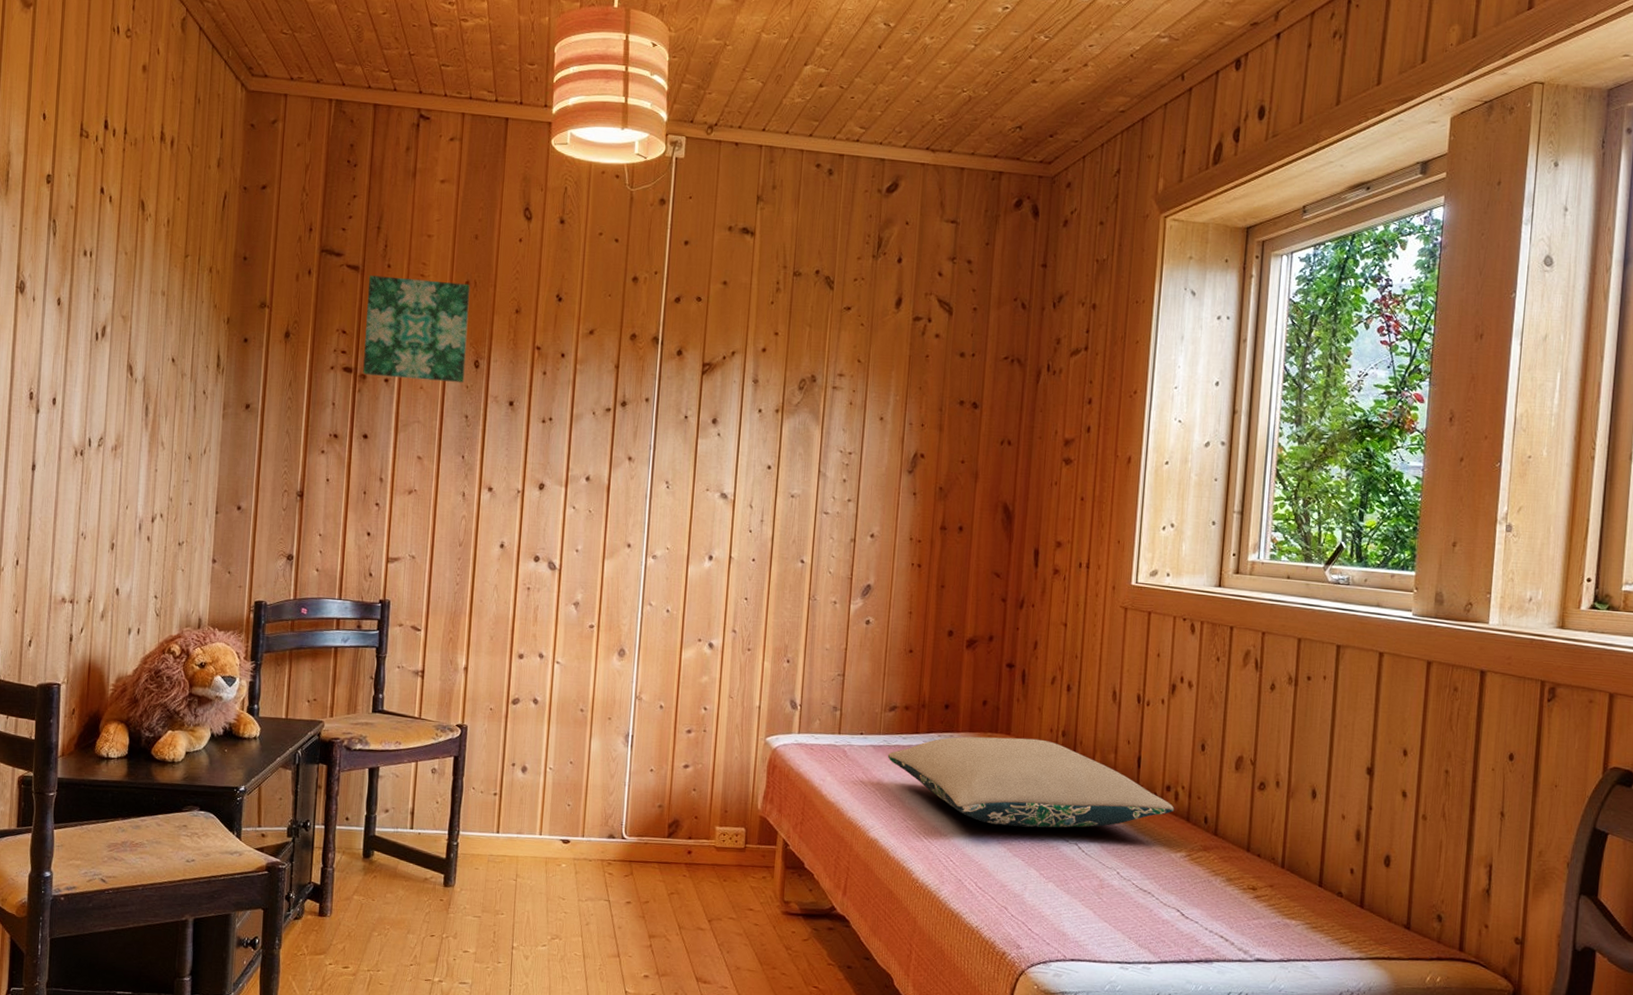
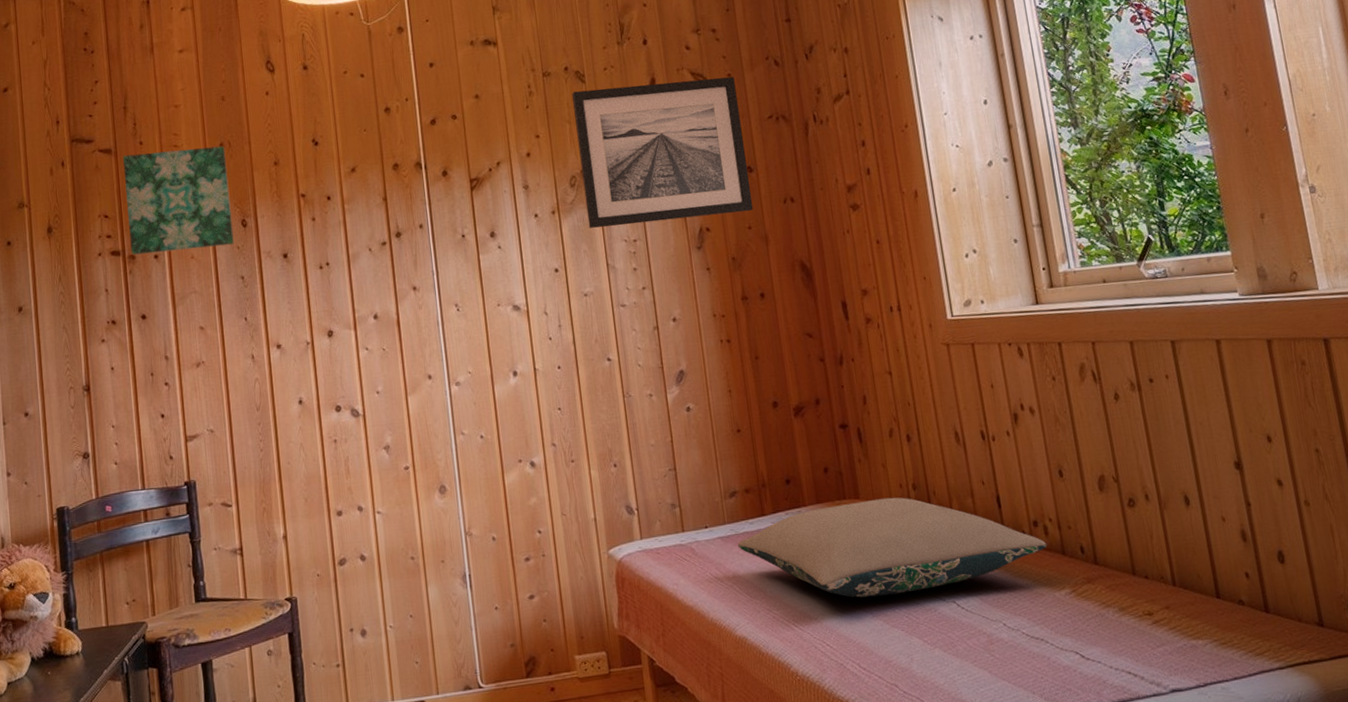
wall art: none [808,297,979,446] -> present [572,76,754,228]

